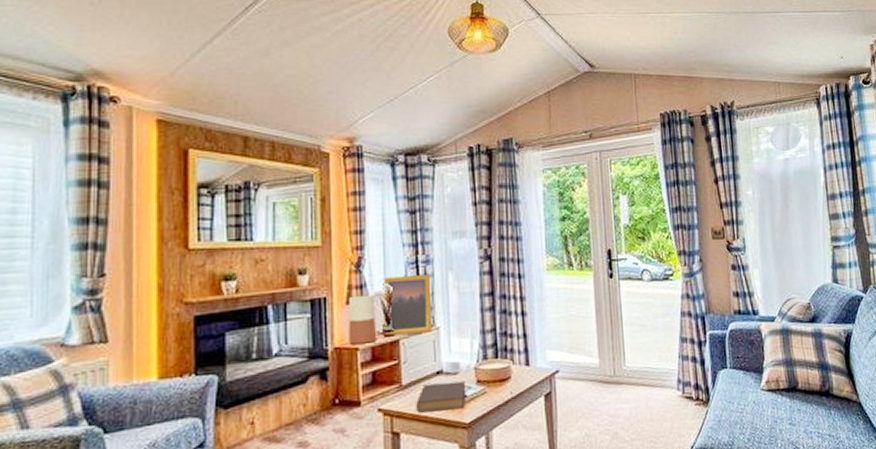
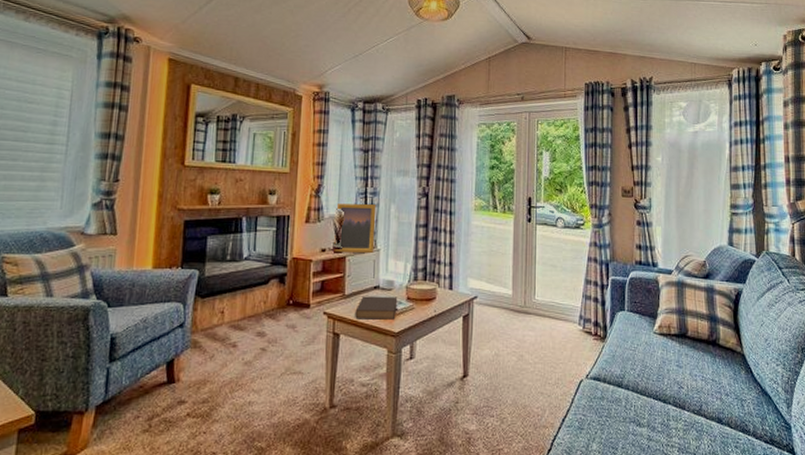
vase: present [348,294,378,345] -> none [305,216,329,257]

